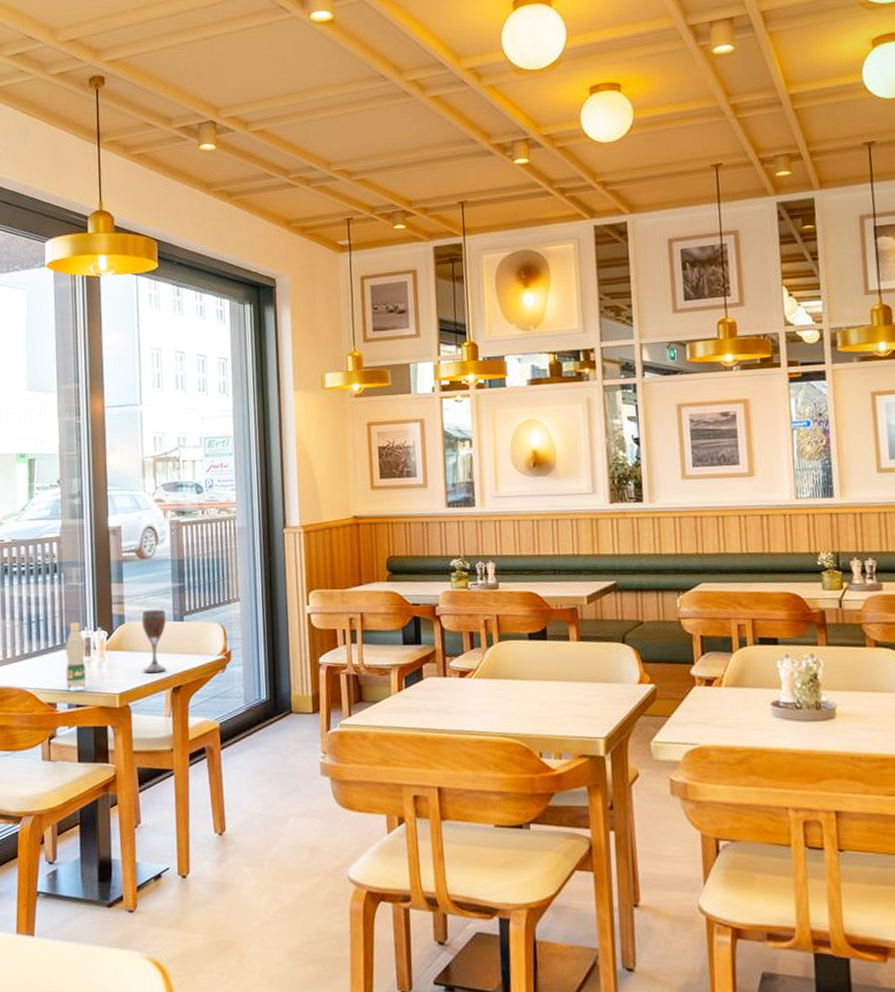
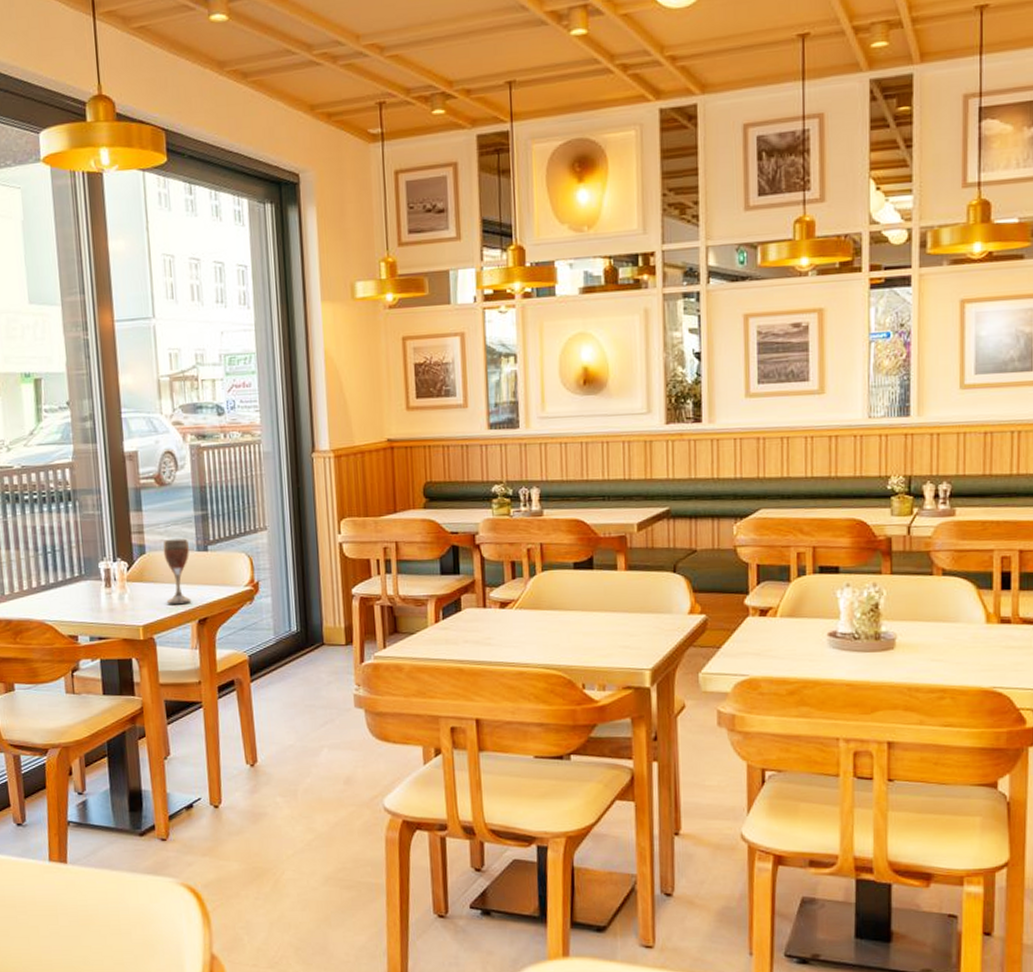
bottle: present [65,622,87,692] -> none [83,553,108,624]

